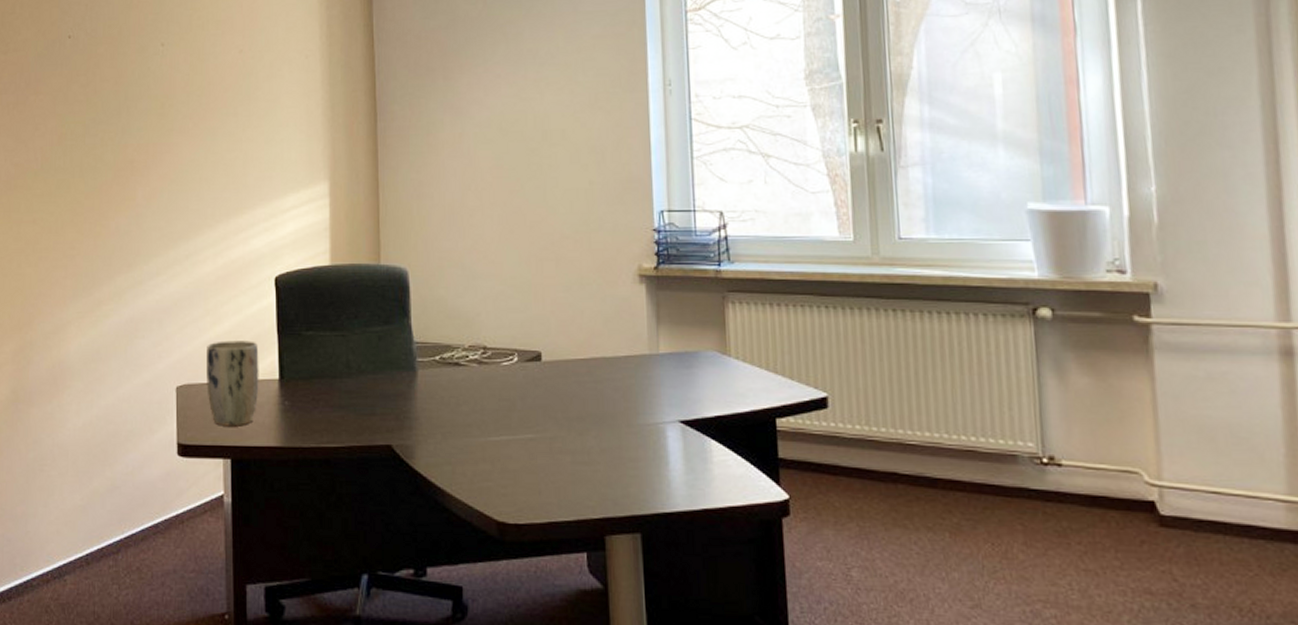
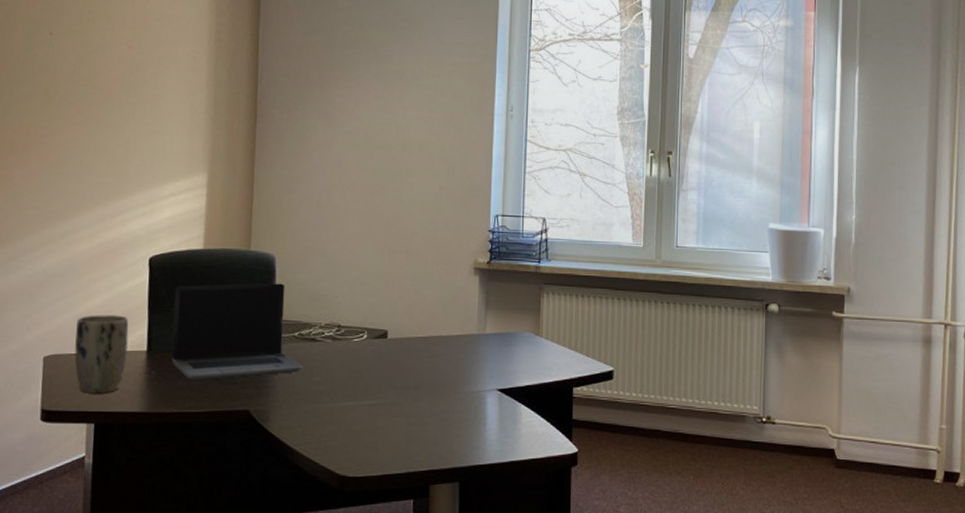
laptop computer: none [304,300,449,411] -> present [171,283,304,380]

